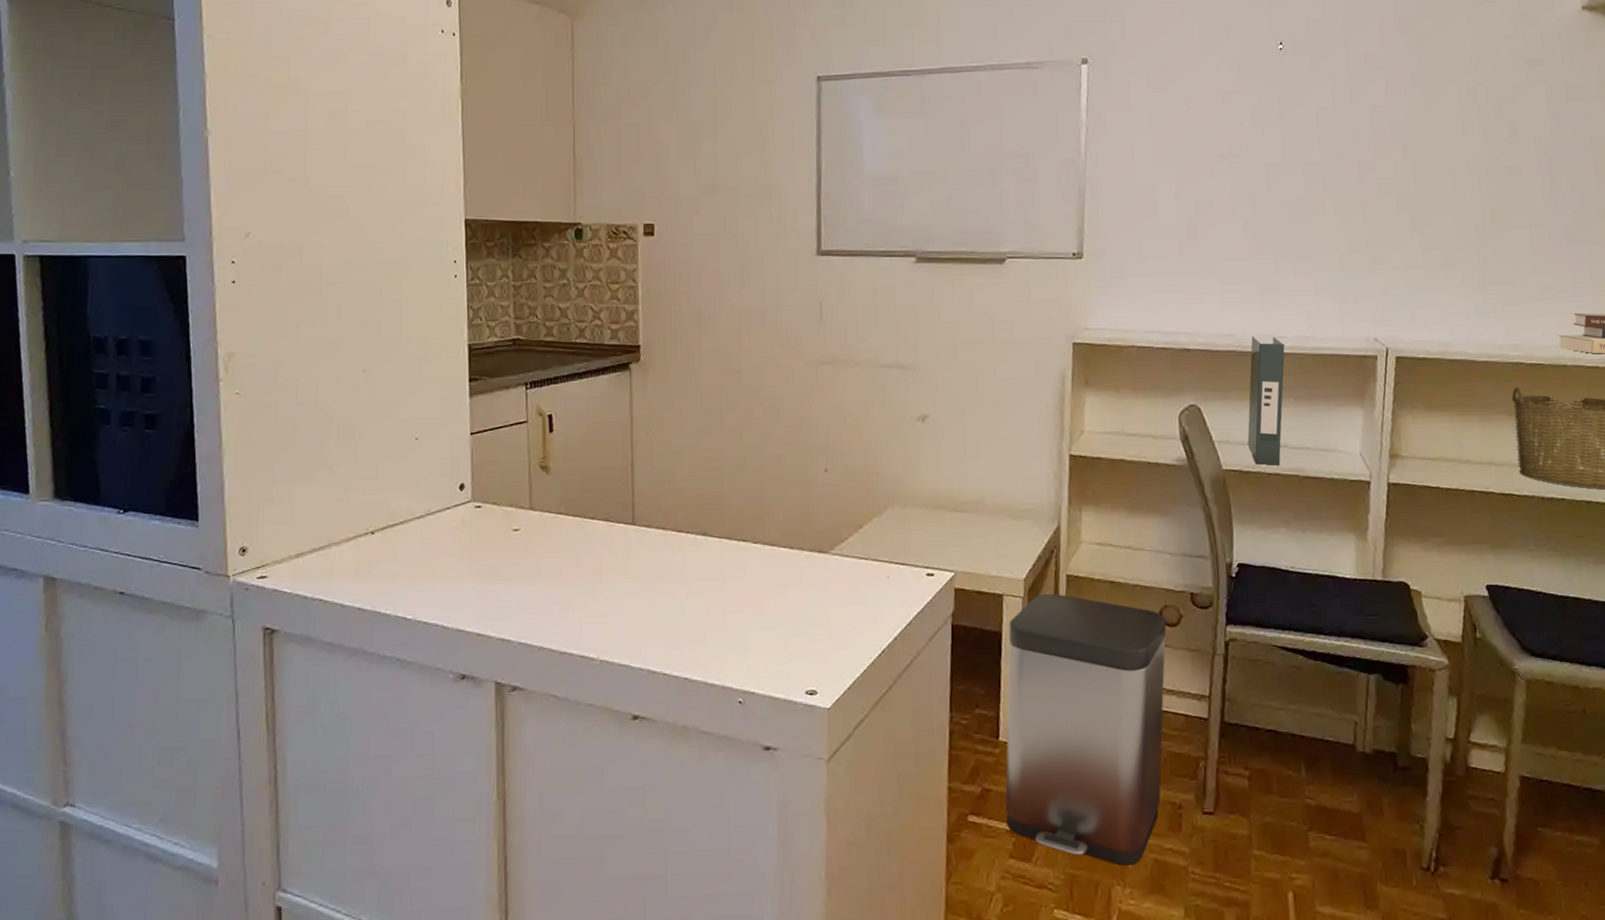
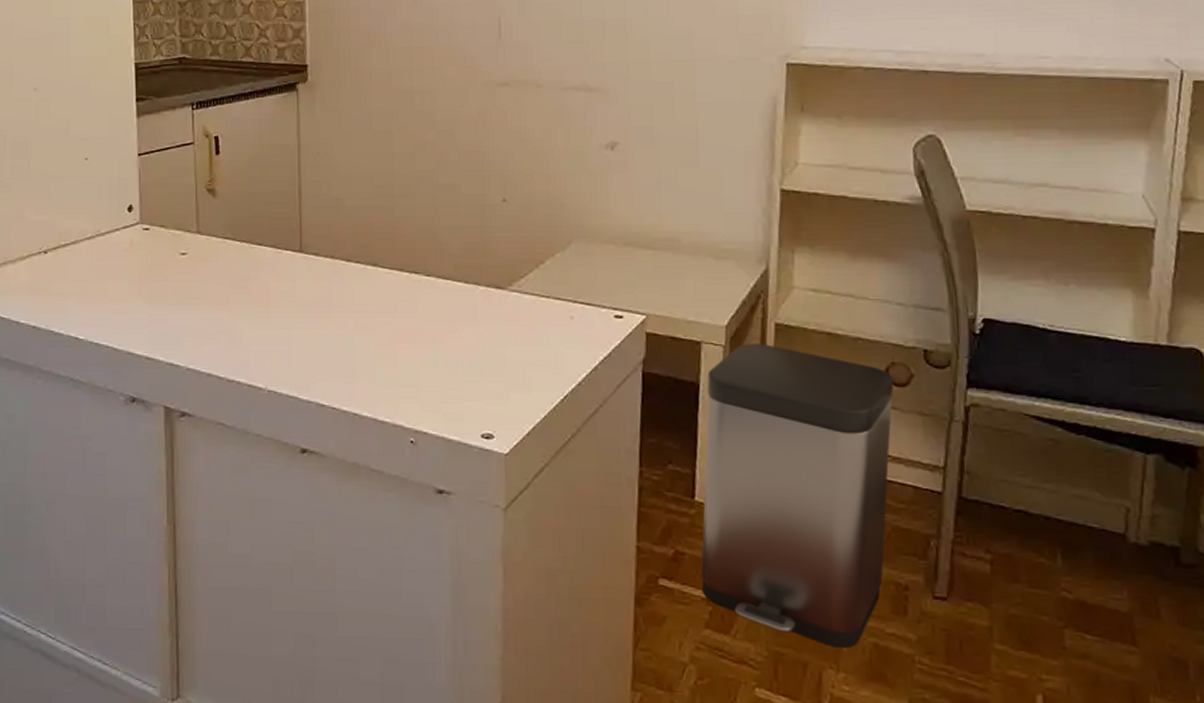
binder: present [1247,336,1285,466] -> none [998,56,1048,207]

